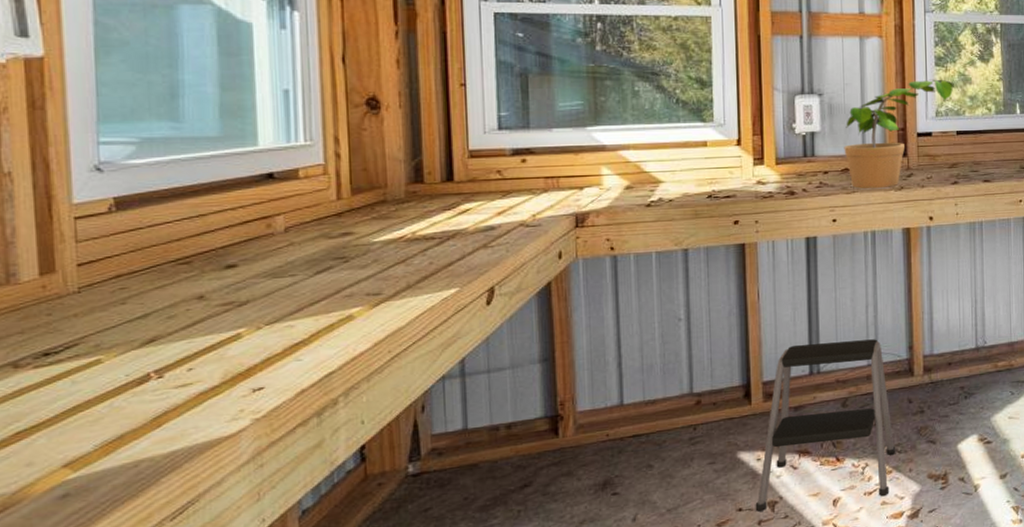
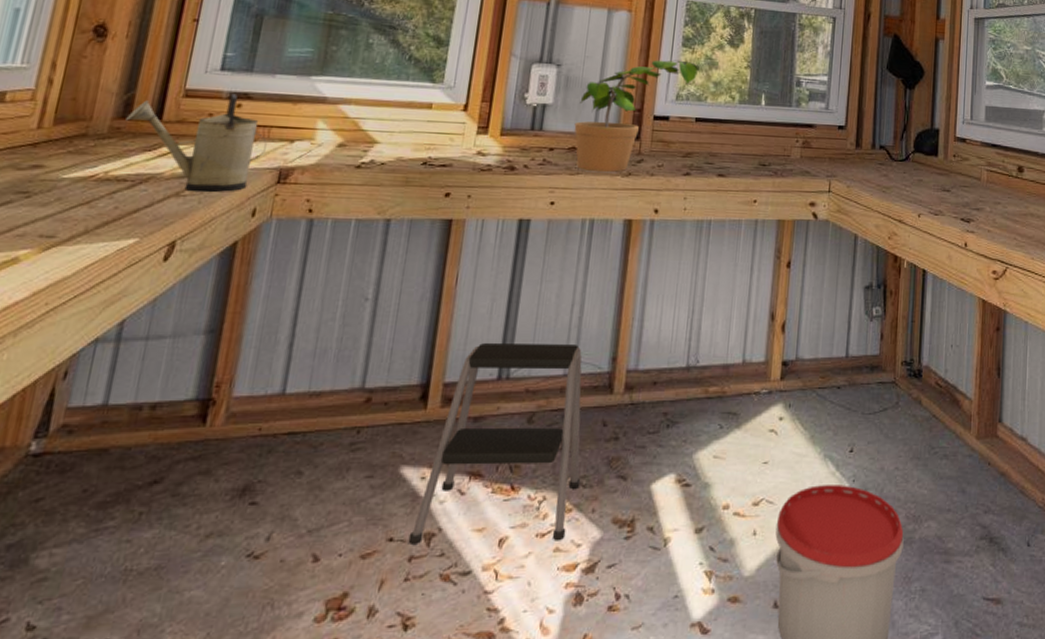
watering can: none [419,150,558,243] -> present [126,94,267,193]

